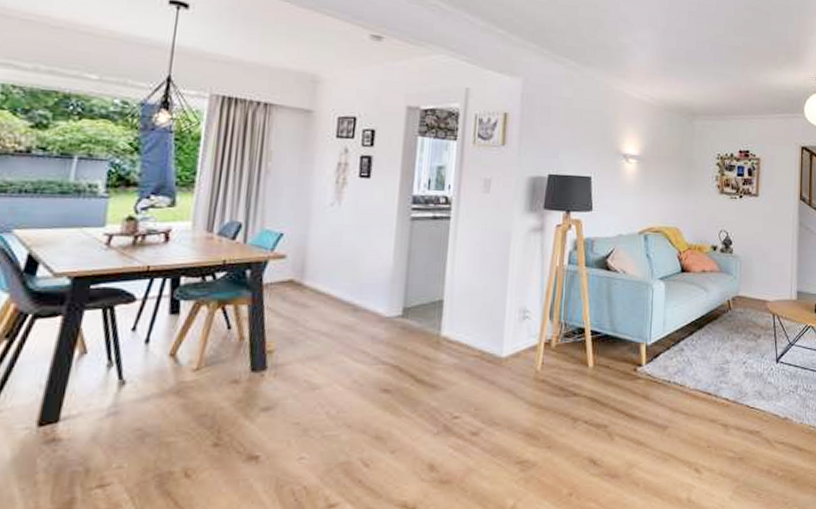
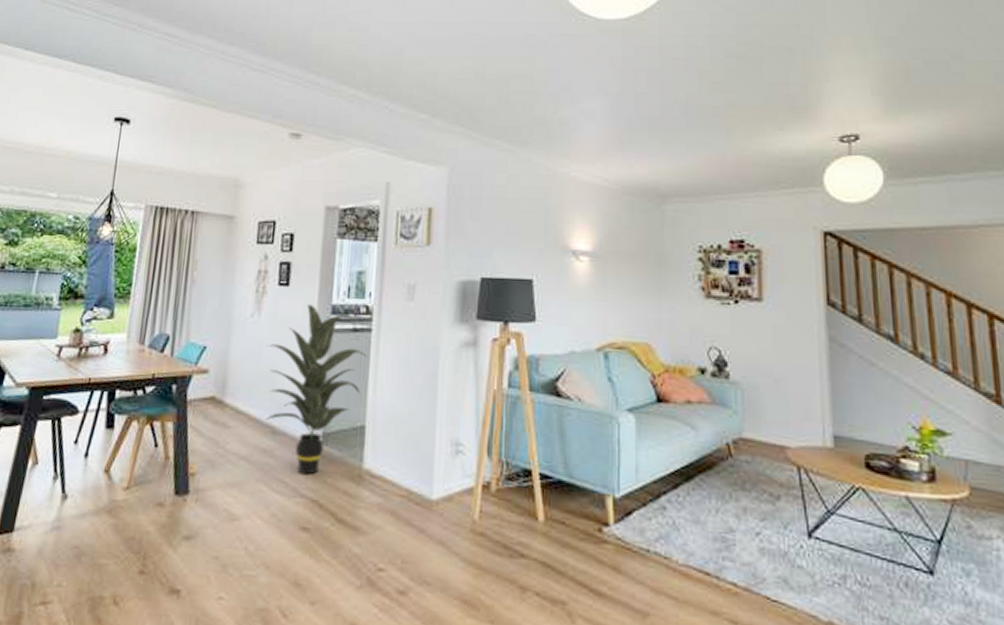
indoor plant: none [347,195,448,345] -> present [266,304,369,475]

